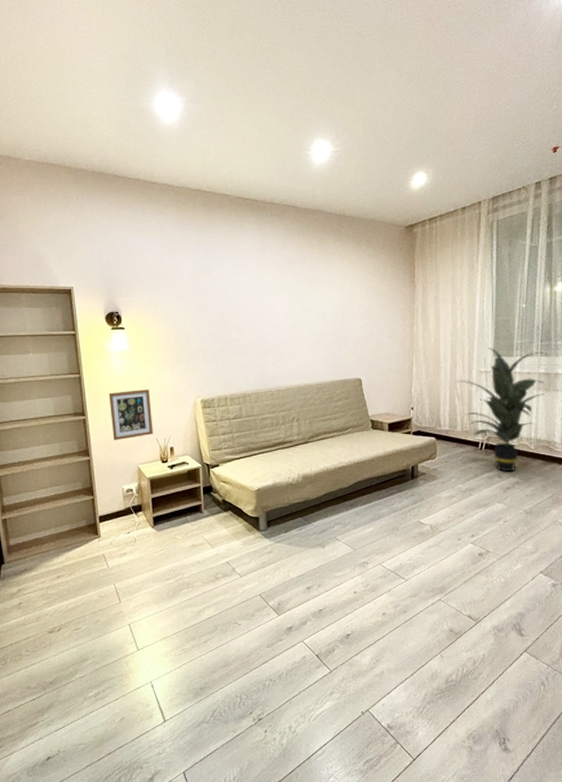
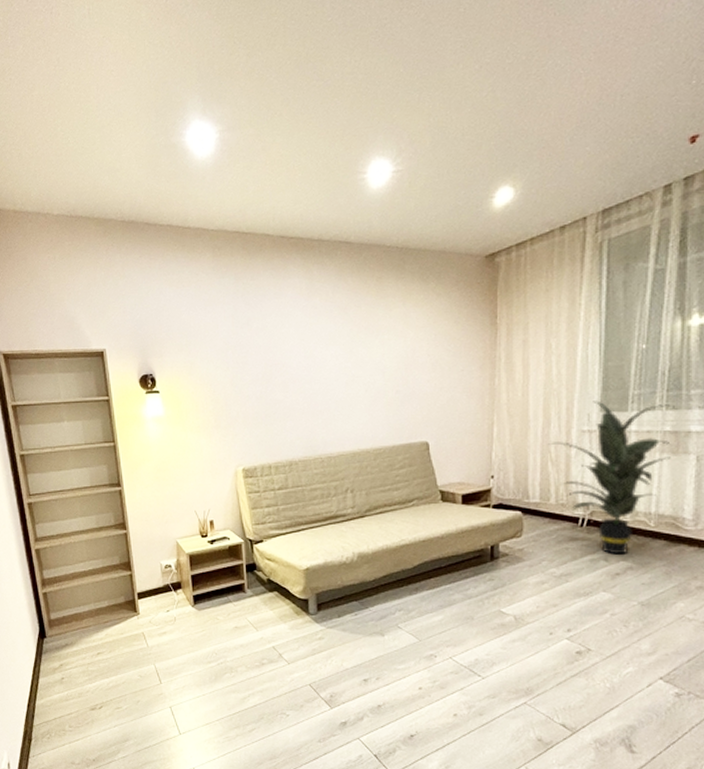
picture frame: present [108,389,153,441] -> none [144,458,192,514]

